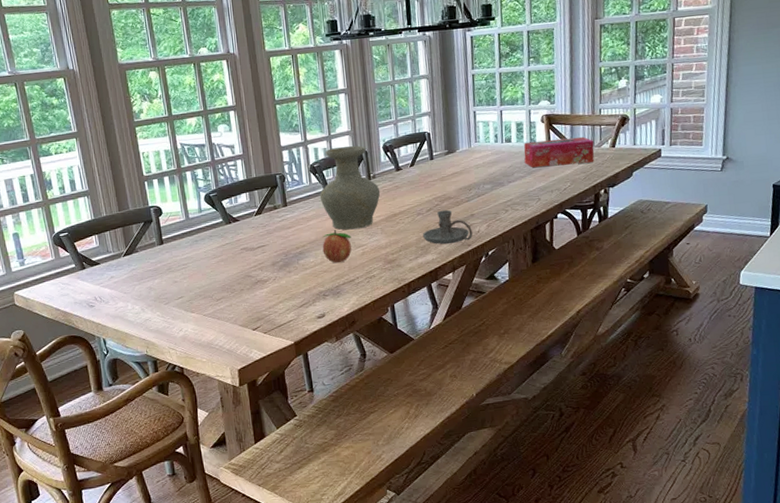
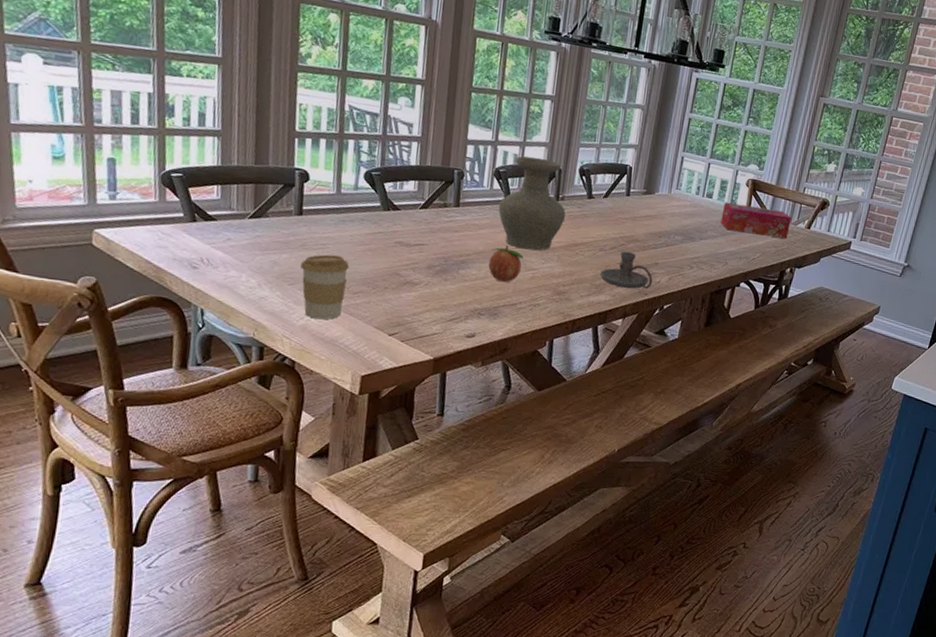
coffee cup: none [171,271,211,329] -> present [300,254,350,320]

